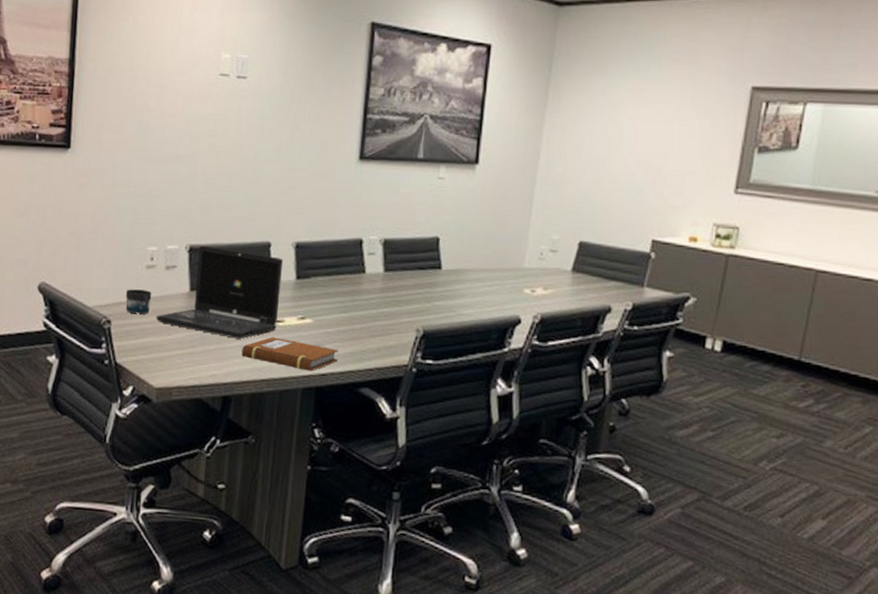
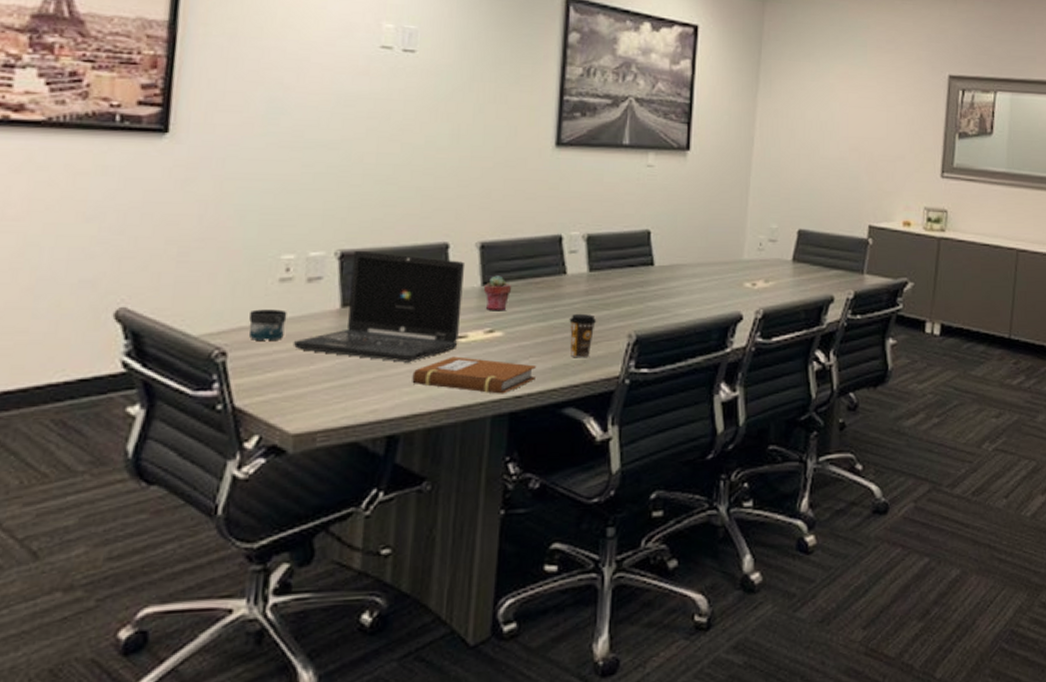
potted succulent: none [297,271,321,301] -> present [483,275,512,310]
coffee cup: none [366,307,390,347] -> present [569,313,597,358]

